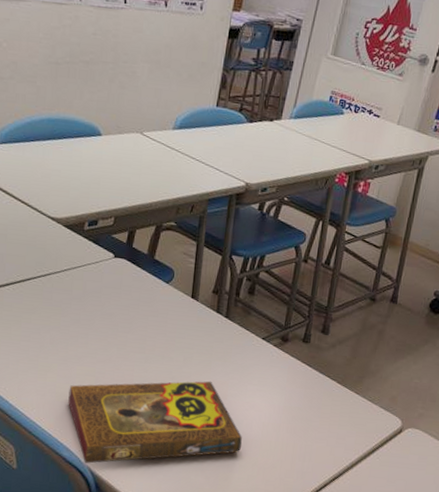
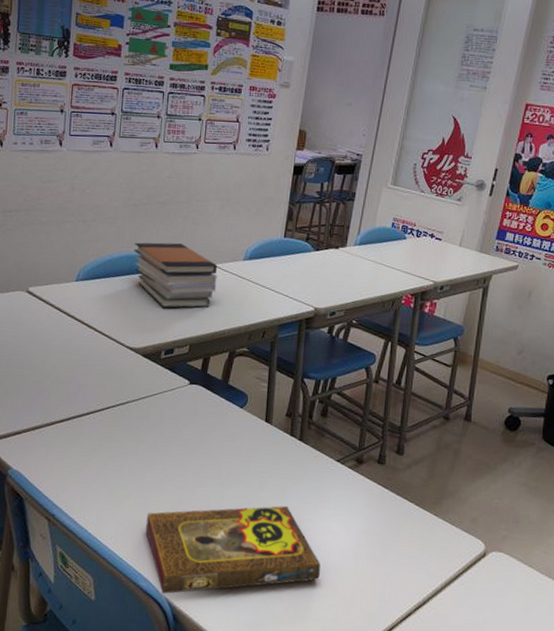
book stack: none [55,104,146,178] -> present [133,242,218,308]

